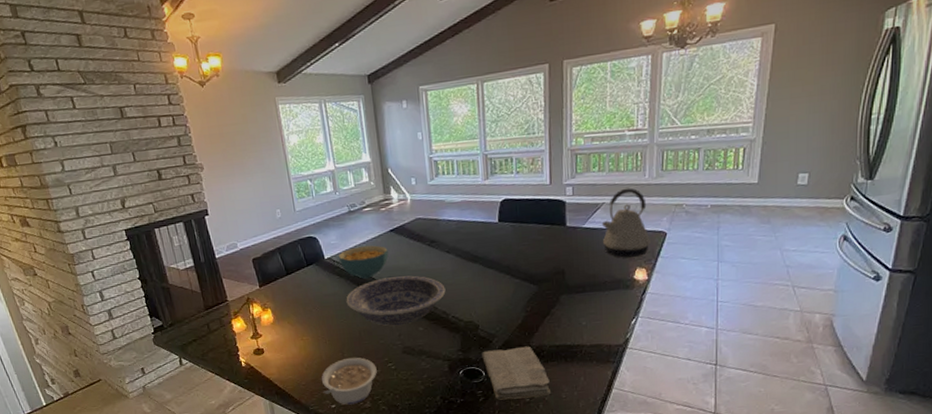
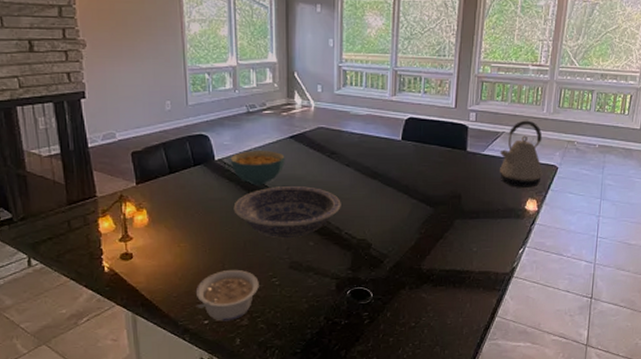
washcloth: present [482,346,552,400] -> none [372,269,437,323]

